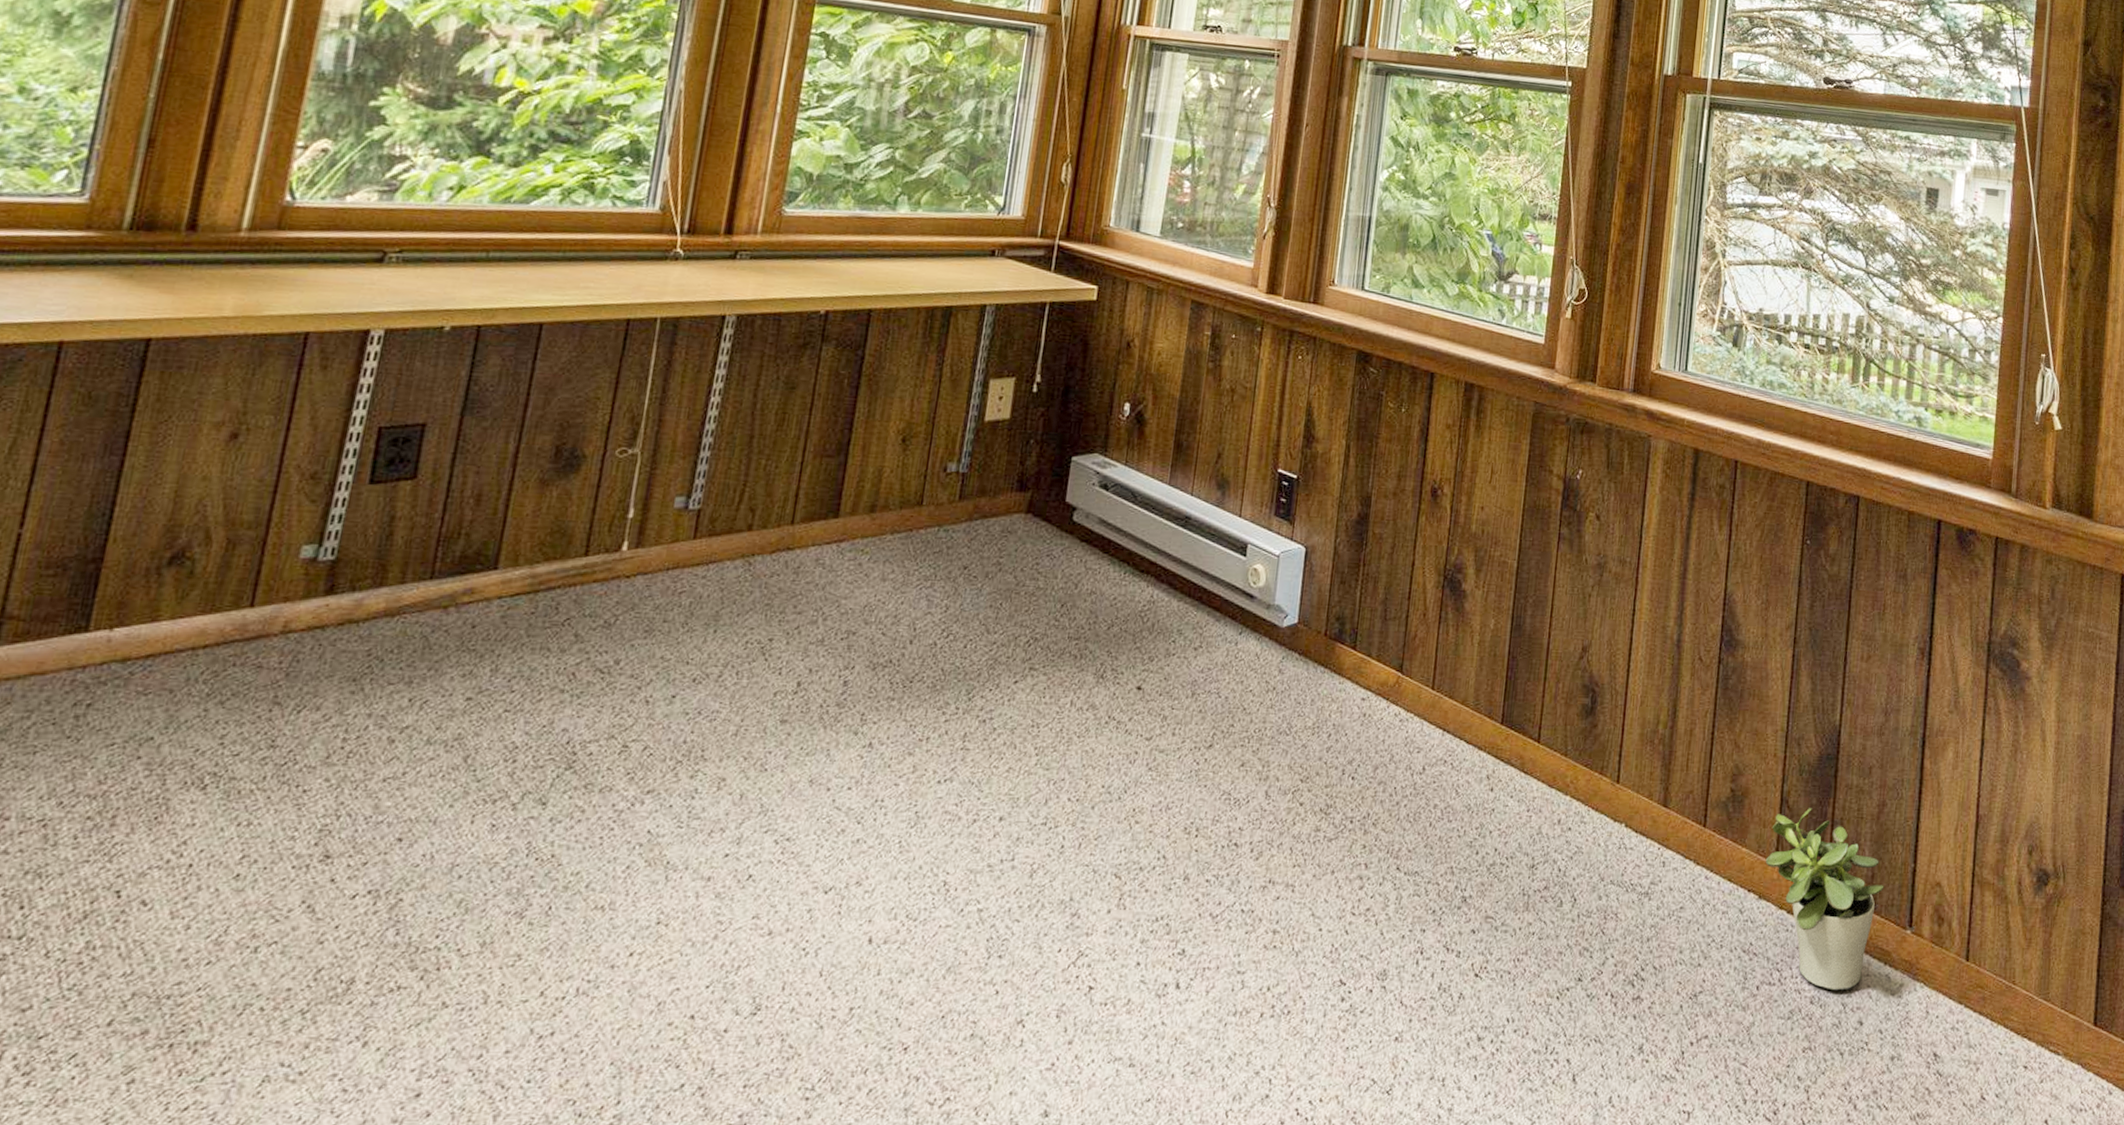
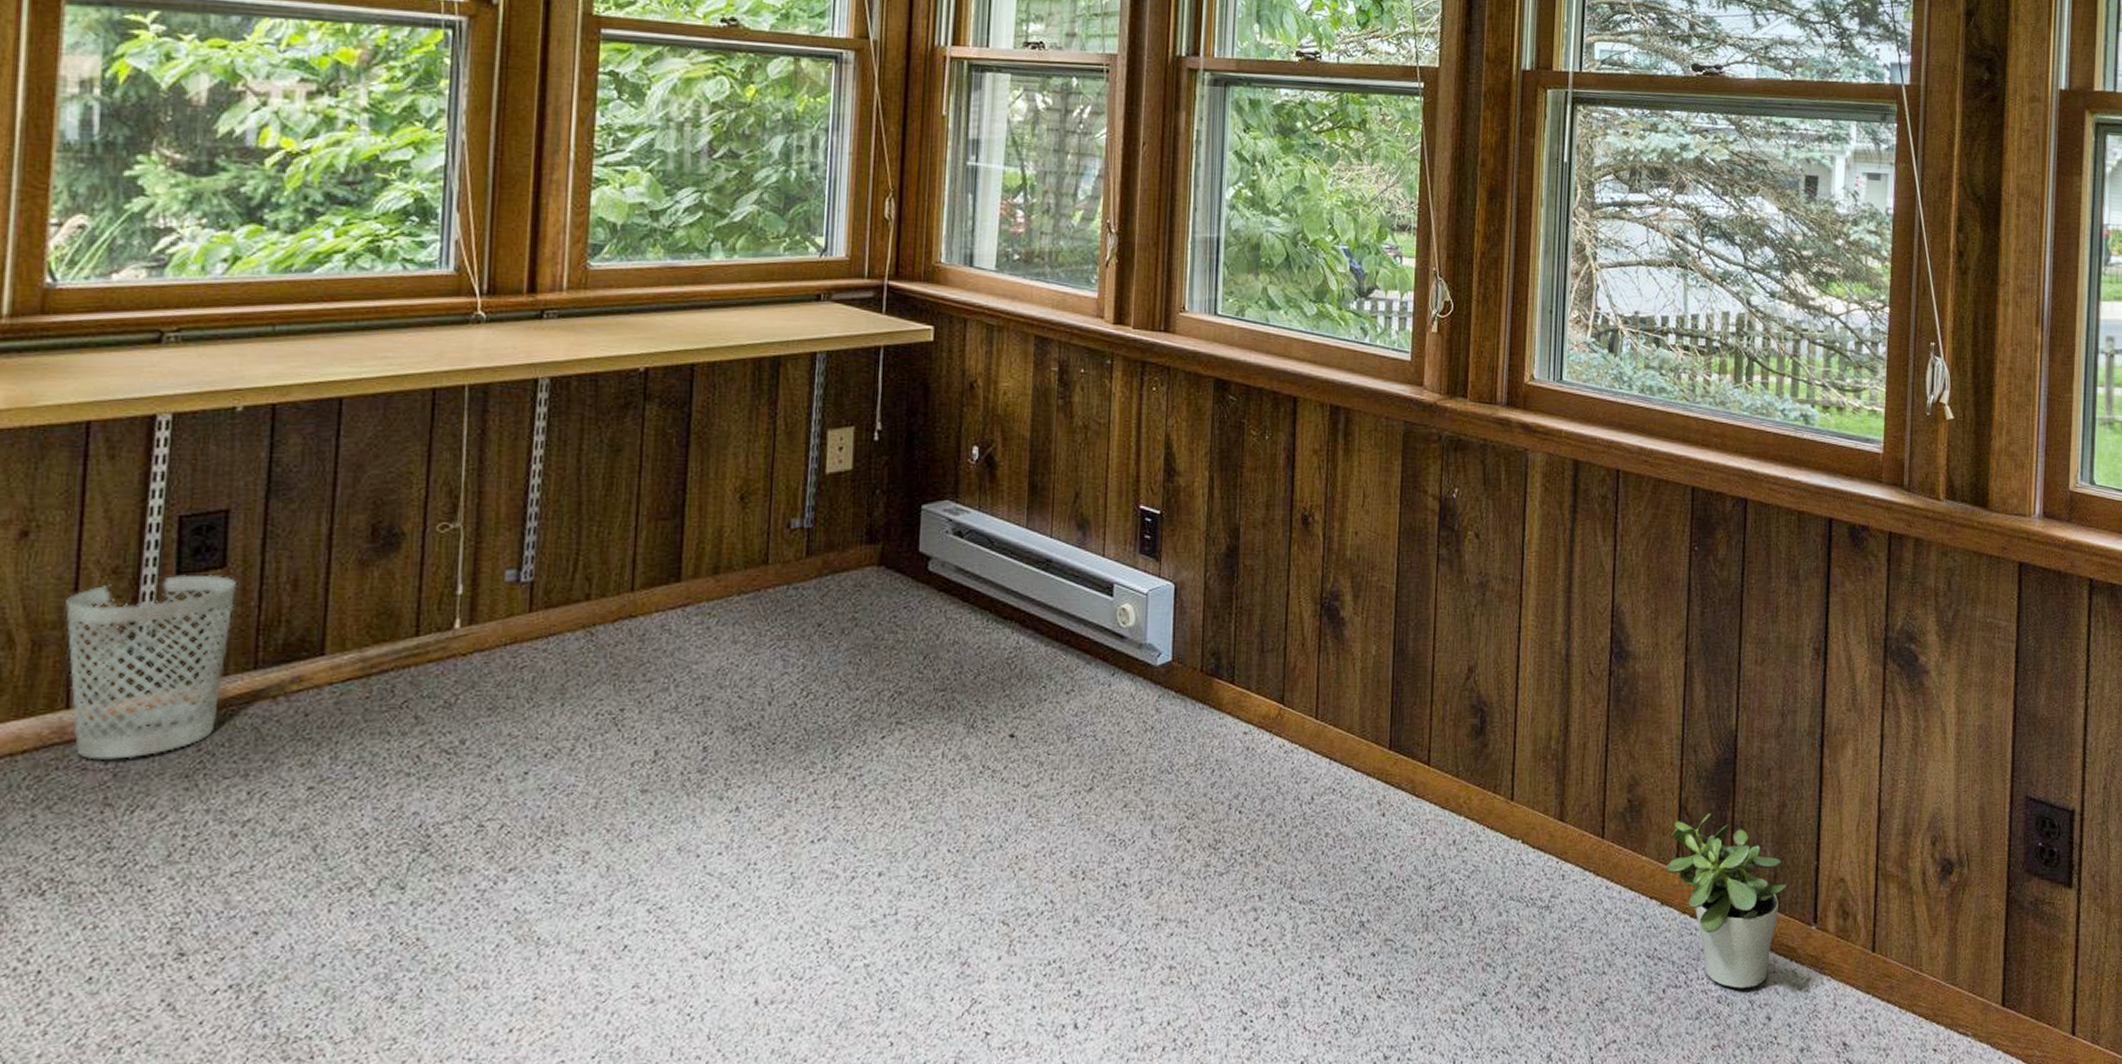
wastebasket: none [253,483,425,660] -> present [66,574,238,760]

